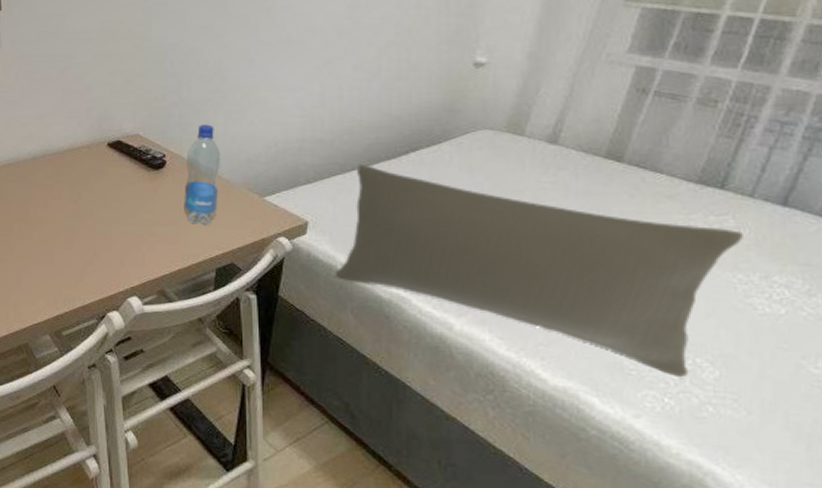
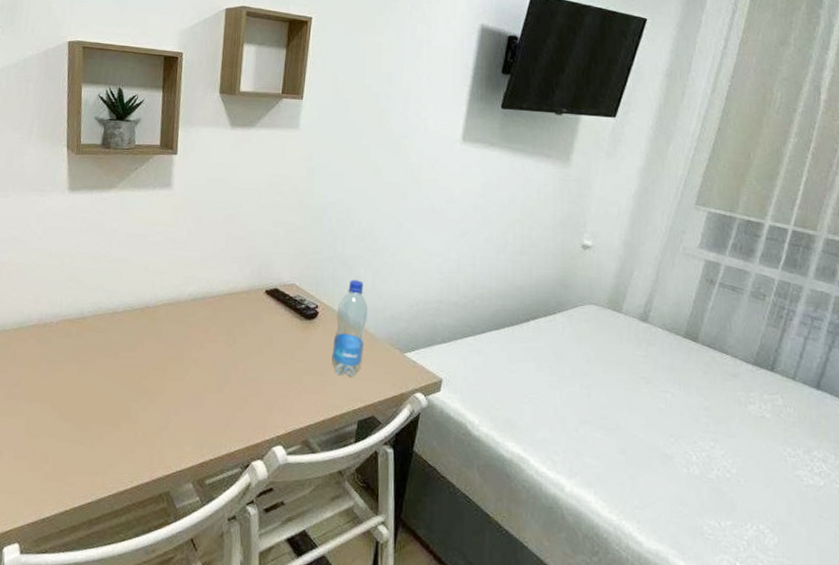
pillow: present [336,163,743,377] -> none [465,327,789,542]

